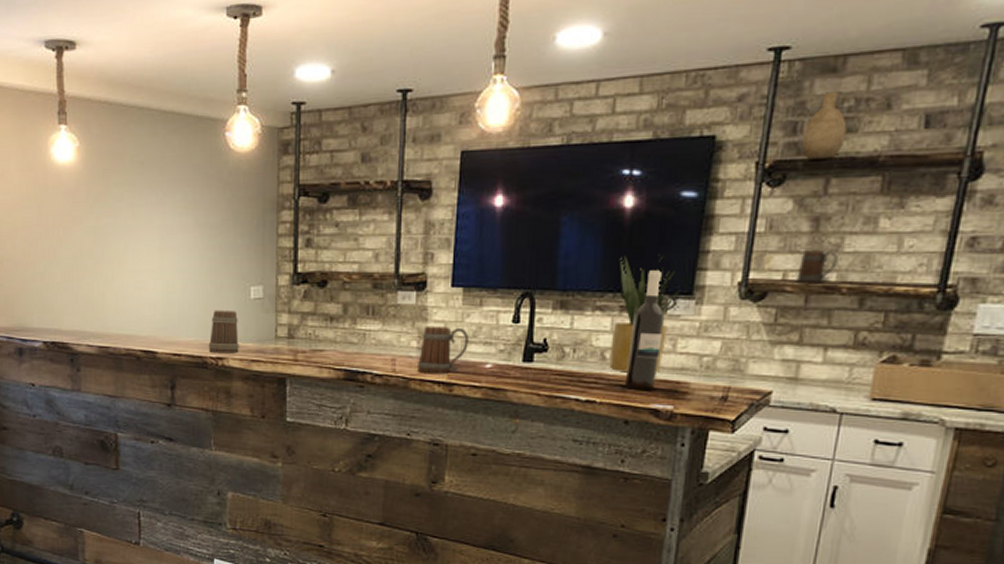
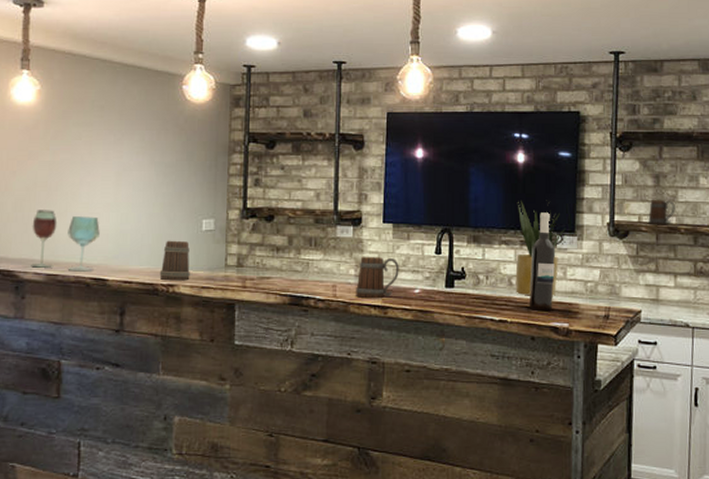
wineglass: none [81,279,105,340] -> present [31,210,58,268]
wine glass: none [116,285,147,344] -> present [67,216,100,272]
decorative vase: present [802,91,847,162] -> none [641,85,669,134]

